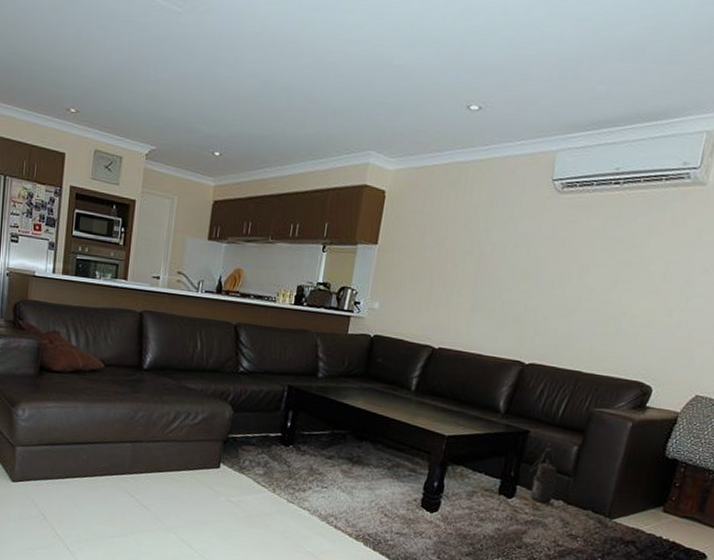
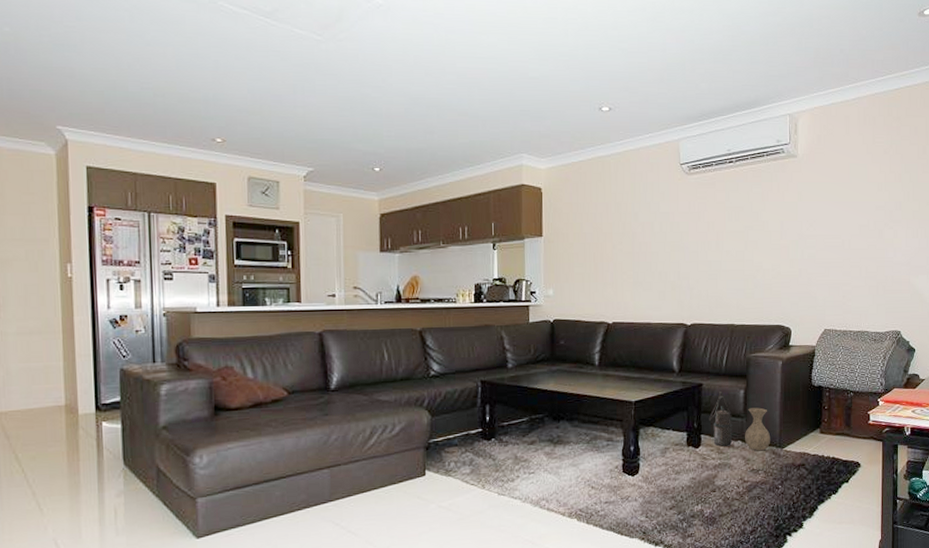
vase: none [567,467,602,517] -> present [744,407,771,451]

